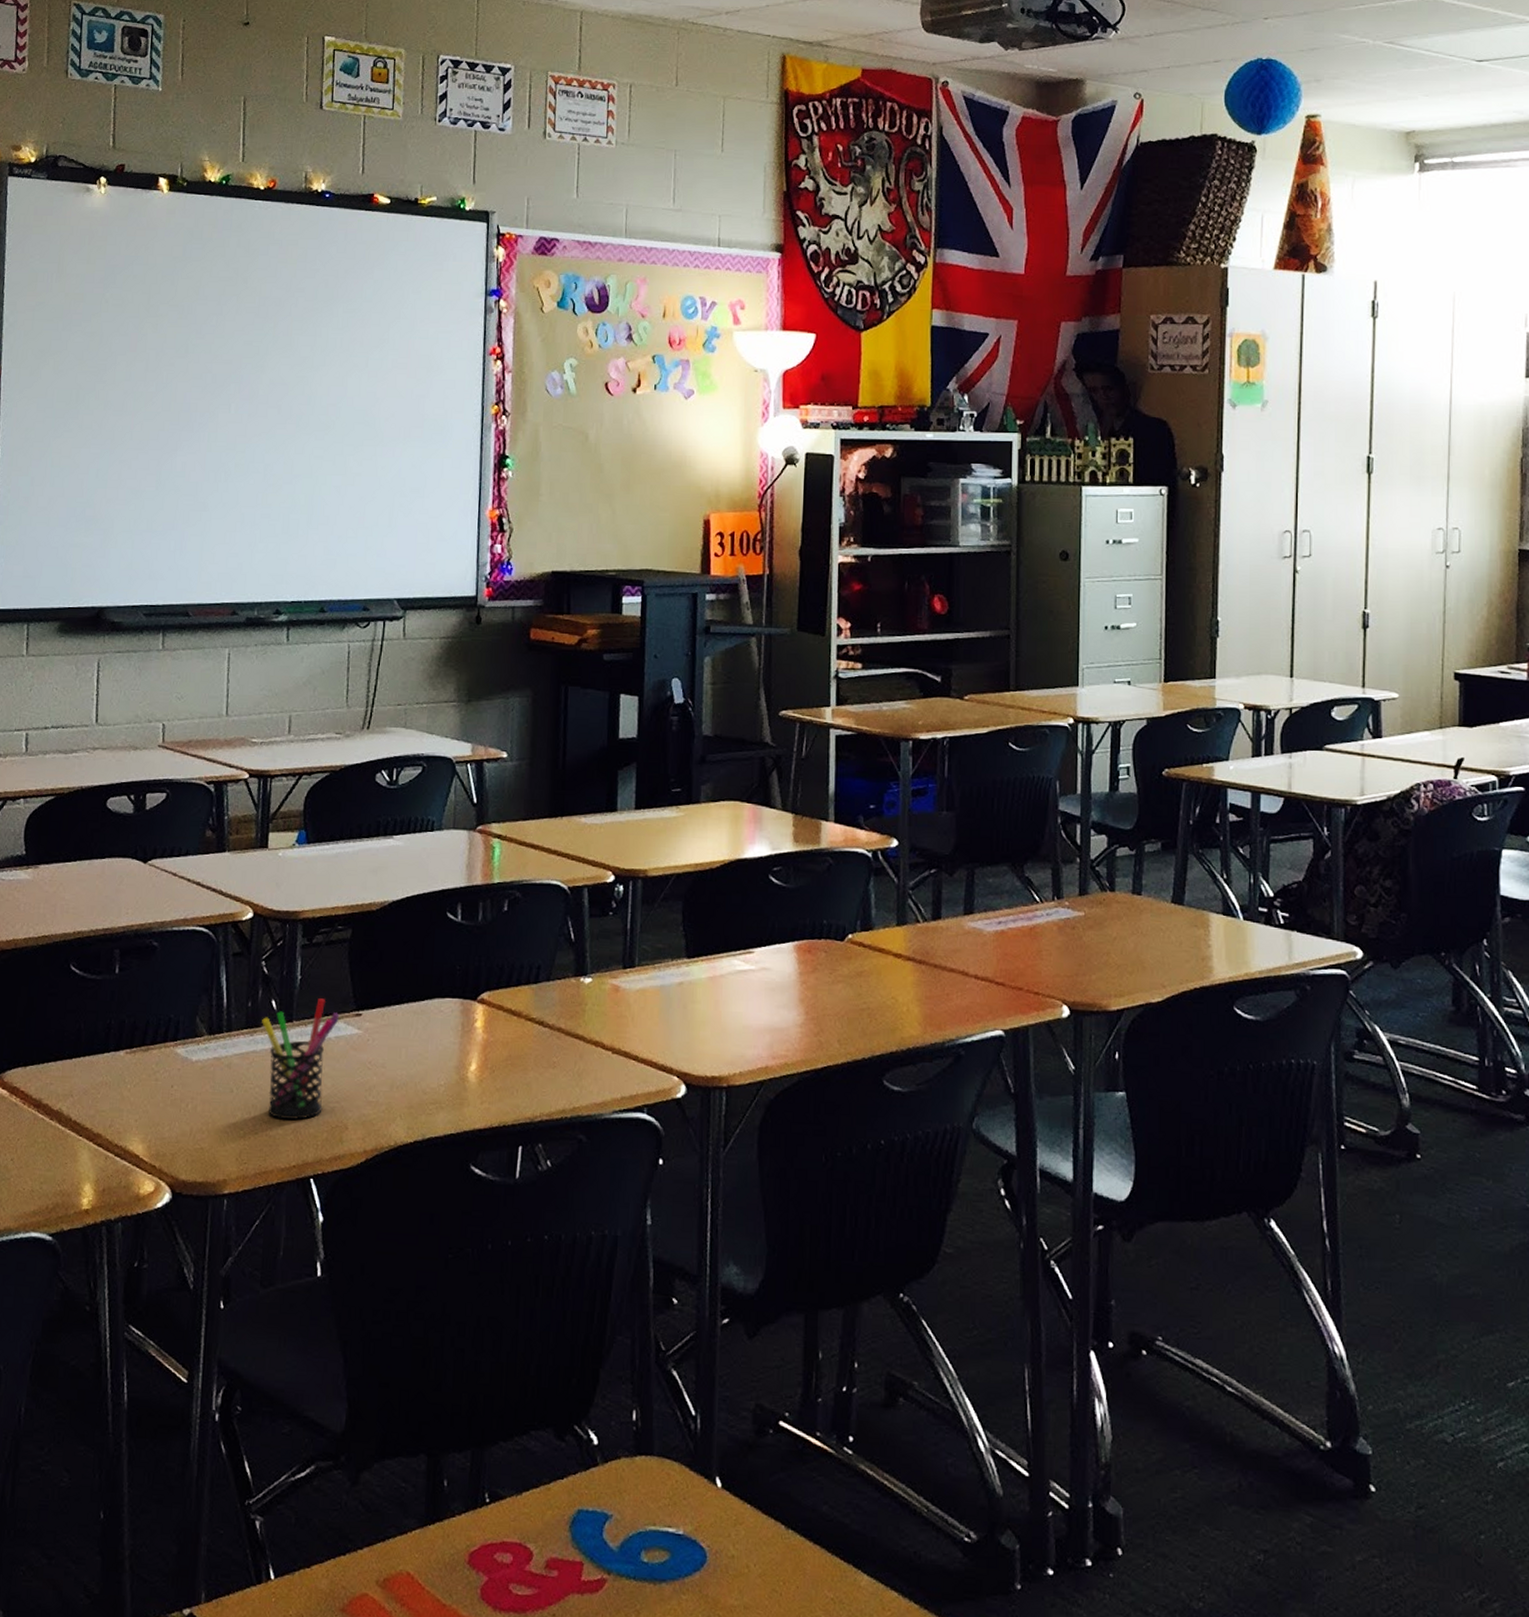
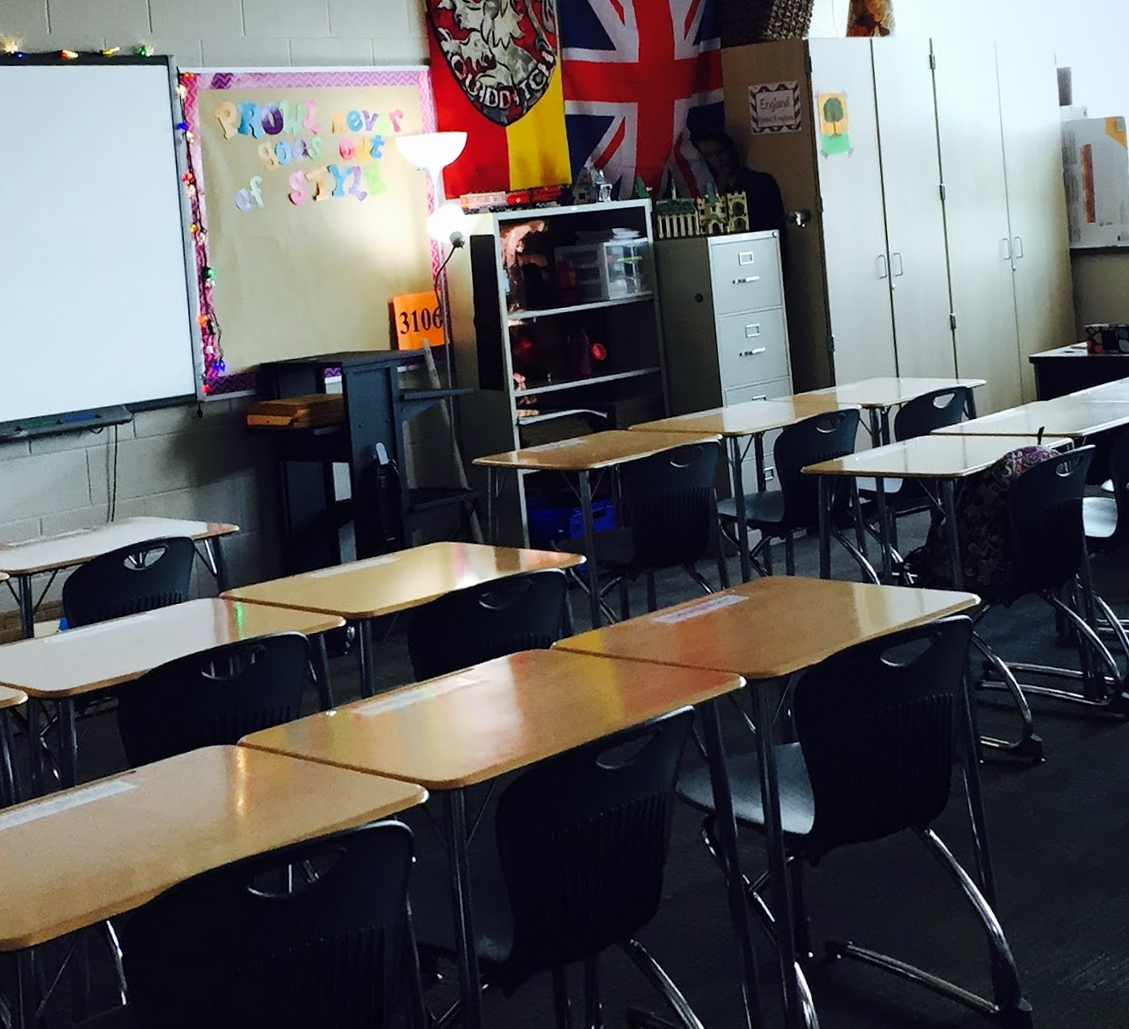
pen holder: present [262,998,340,1120] -> none [47,762,117,873]

